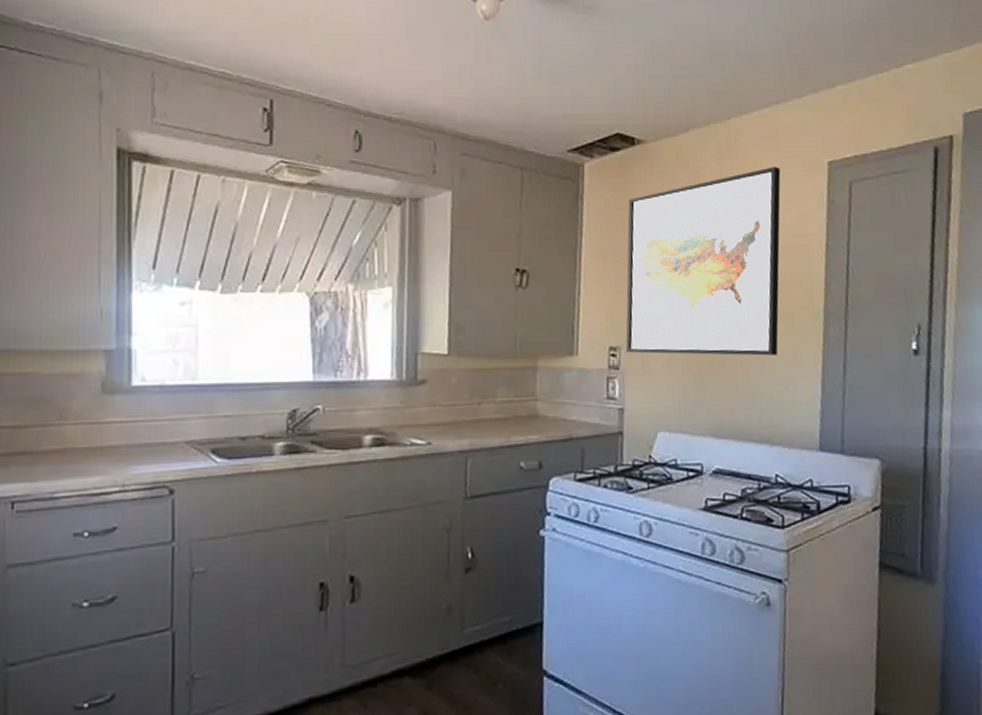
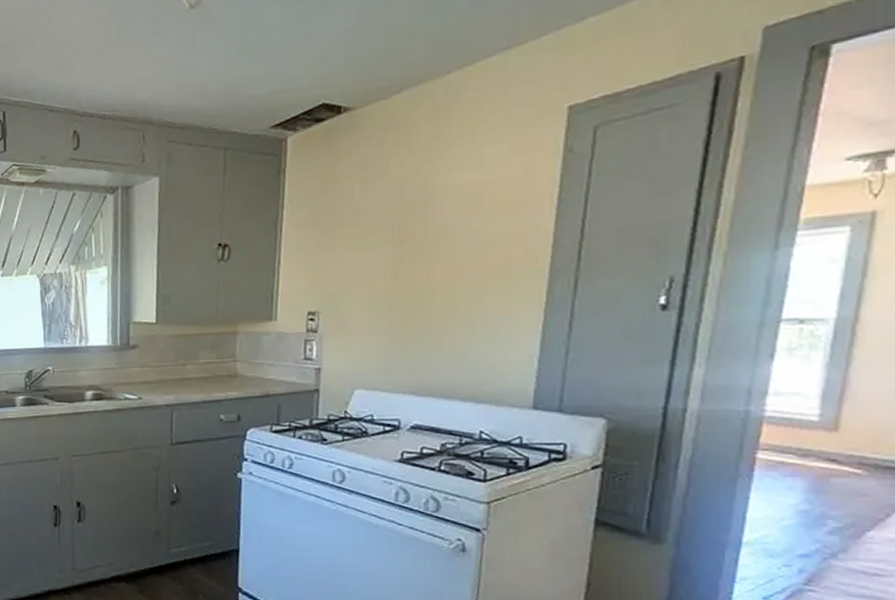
wall art: present [625,167,781,356] -> none [324,118,508,317]

